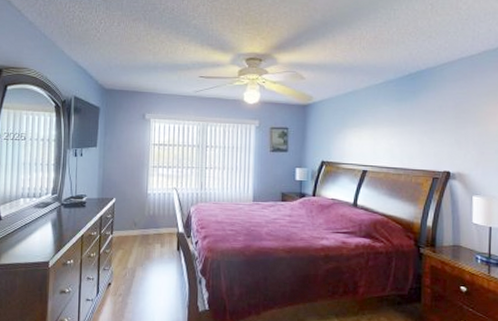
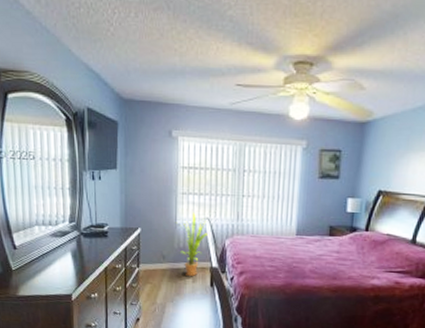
house plant: none [146,183,175,242] -> present [175,212,208,277]

